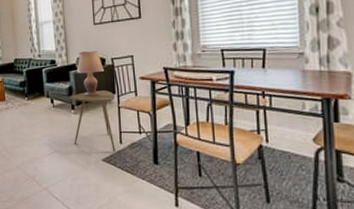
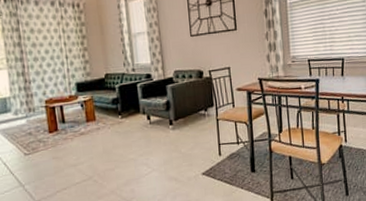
side table: present [69,90,116,152] -> none [167,103,215,164]
lamp: present [77,51,104,96] -> none [174,63,202,110]

